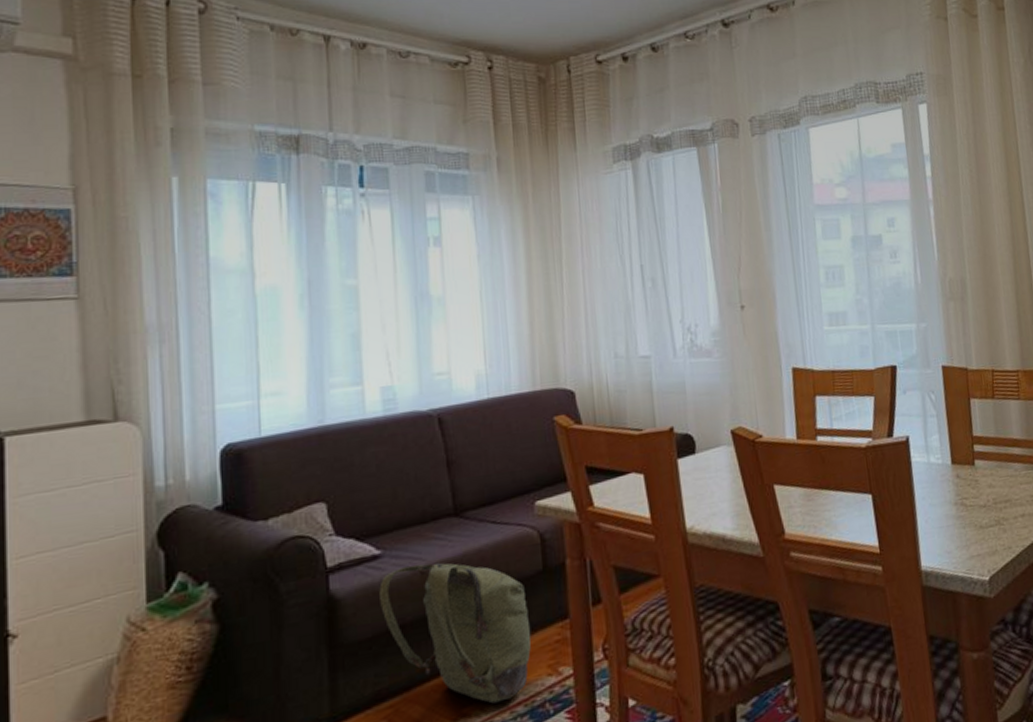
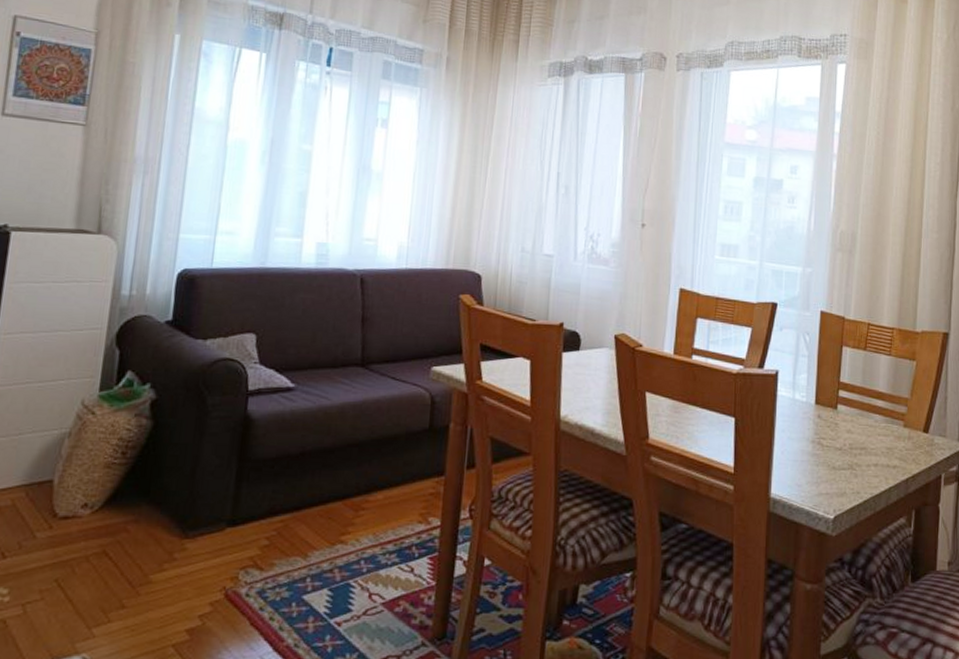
backpack: present [379,562,532,704] -> none [287,402,411,537]

